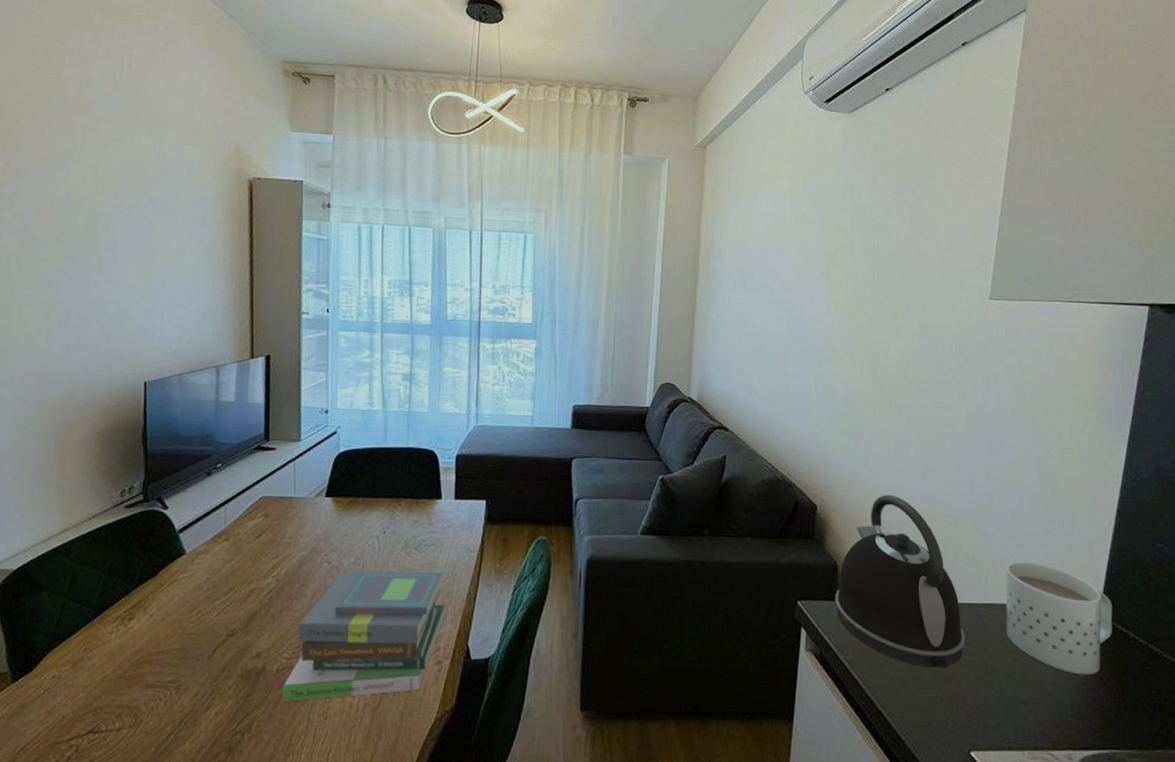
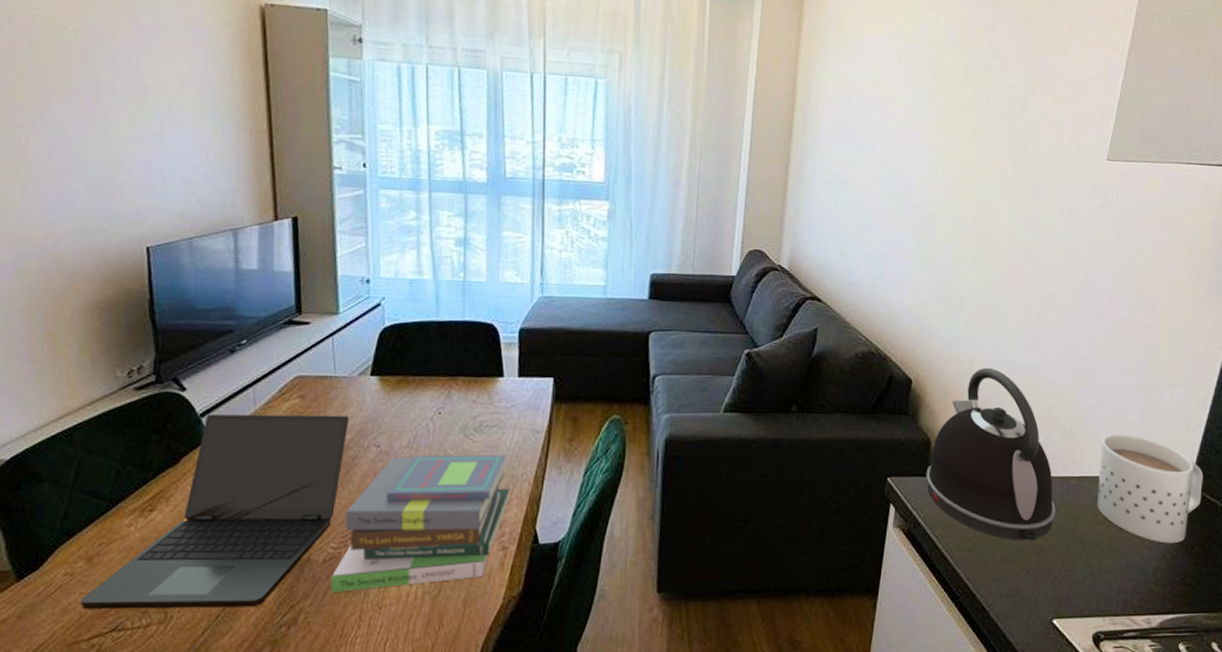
laptop: none [64,530,306,714] -> present [80,414,350,609]

